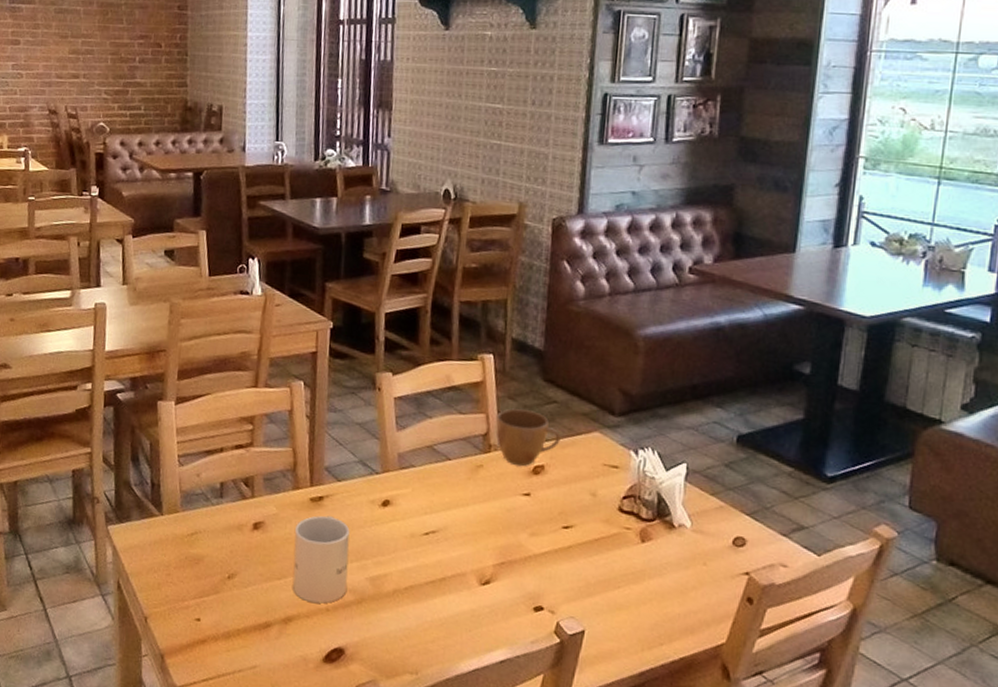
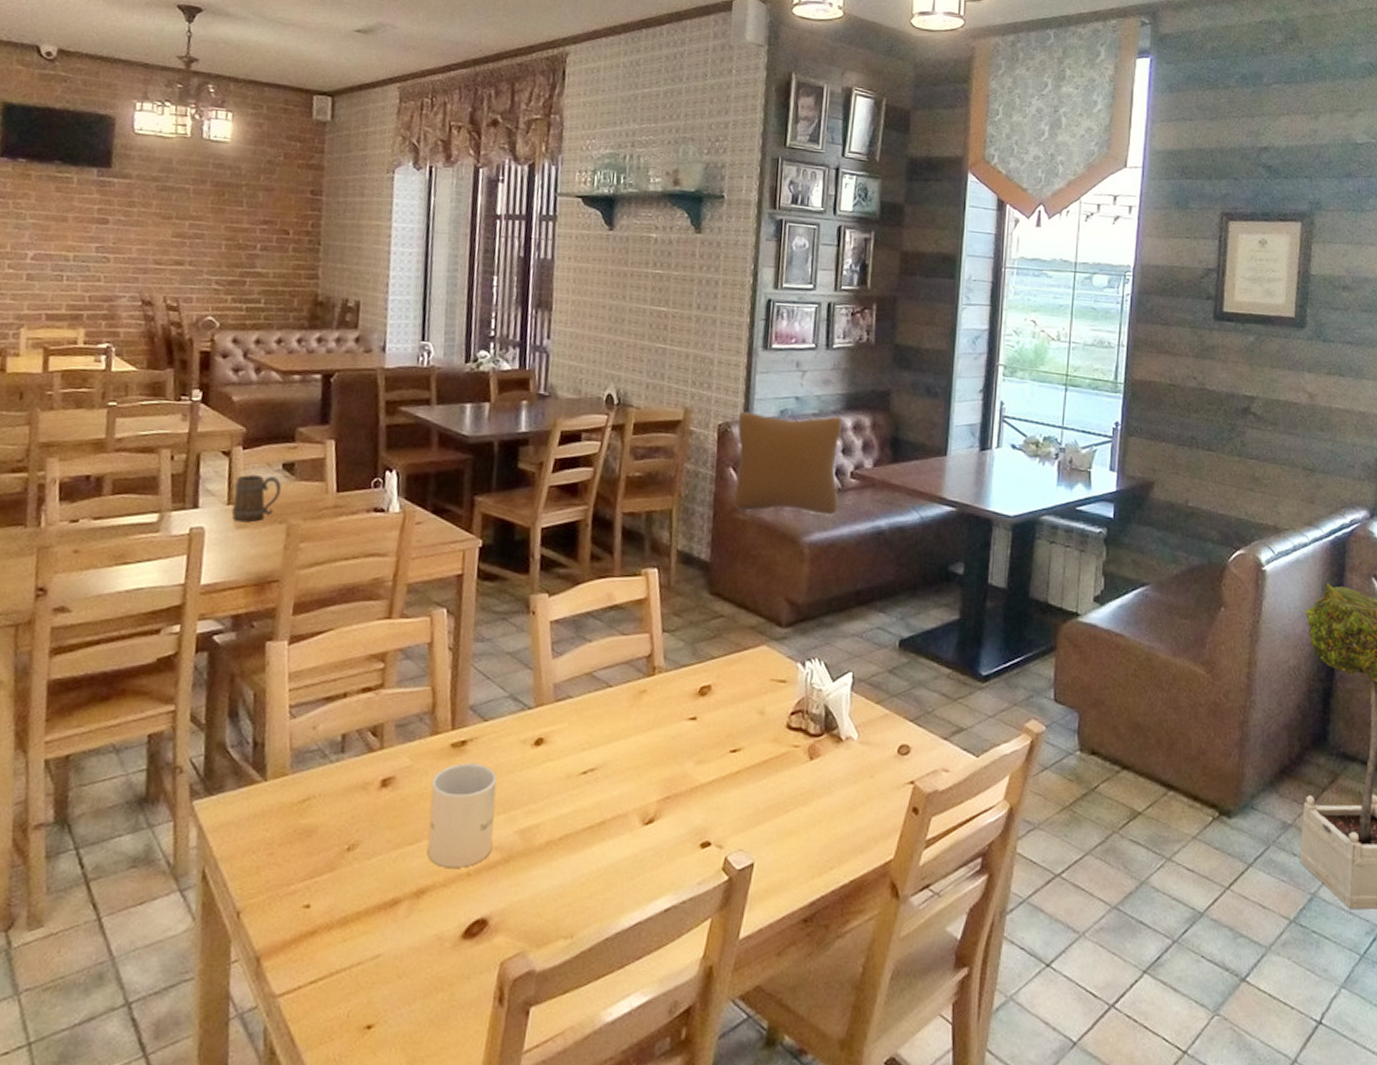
beer mug: none [126,259,164,300] -> present [231,474,281,522]
cup: present [495,408,561,466] -> none [660,626,728,687]
cushion: none [567,206,682,310] -> present [733,411,843,515]

